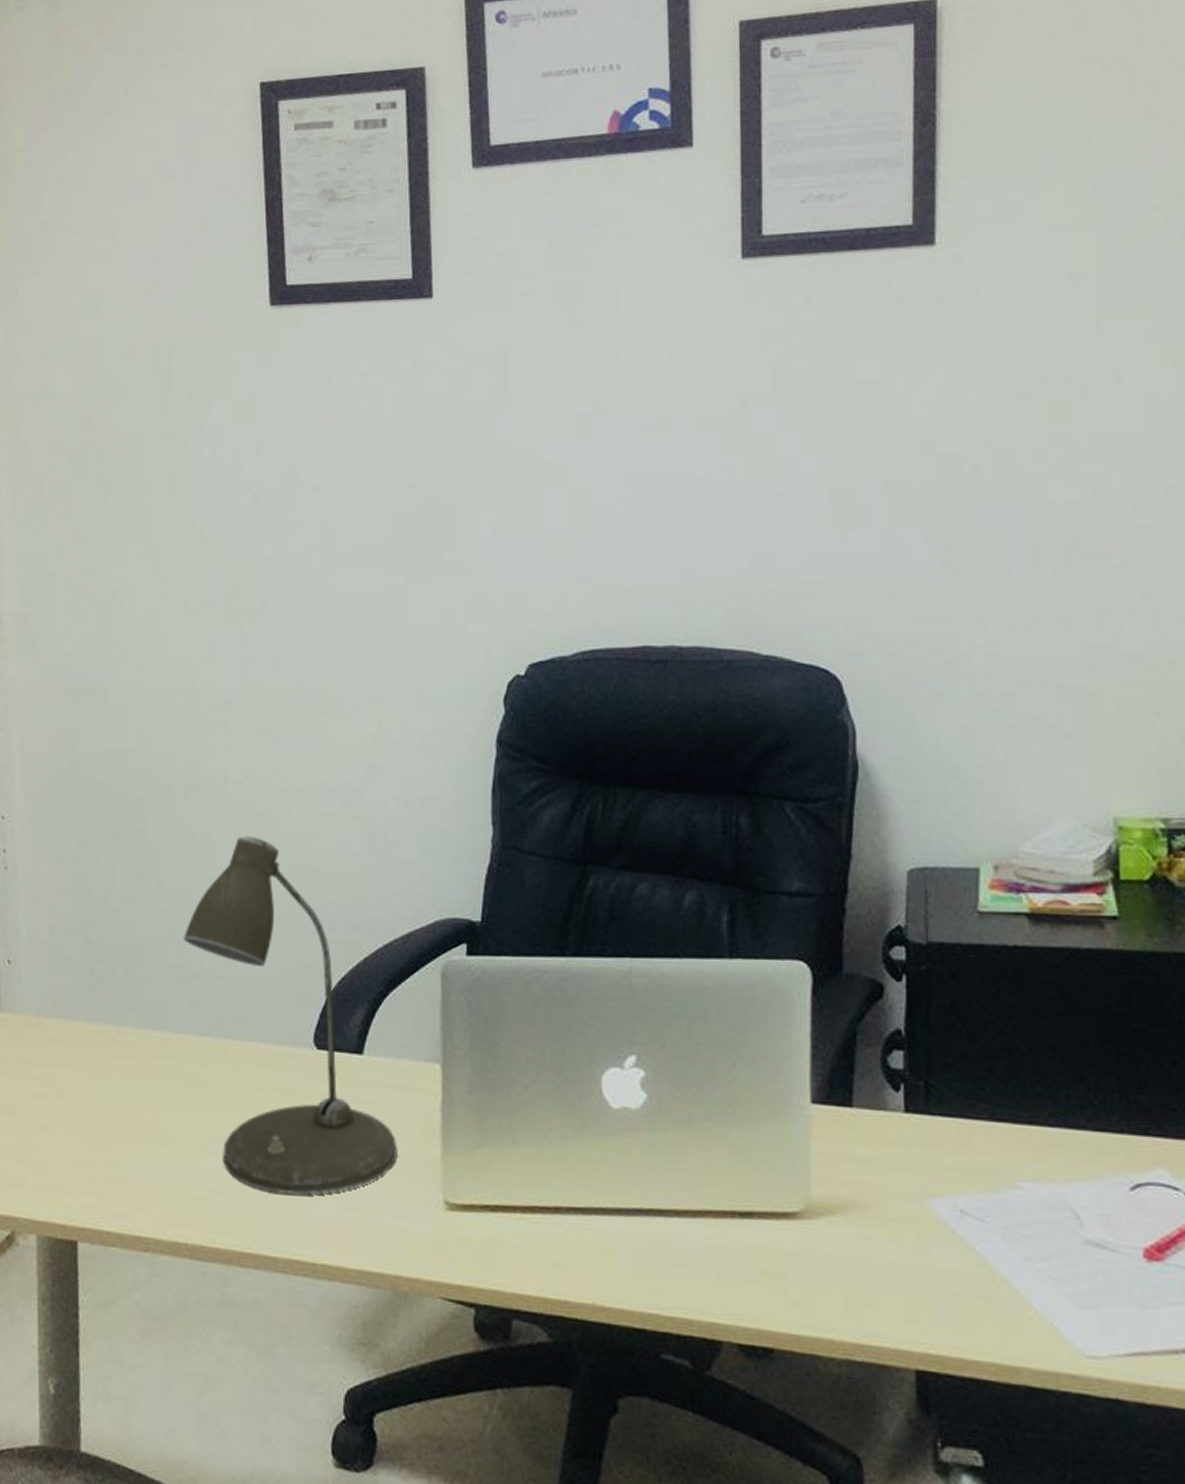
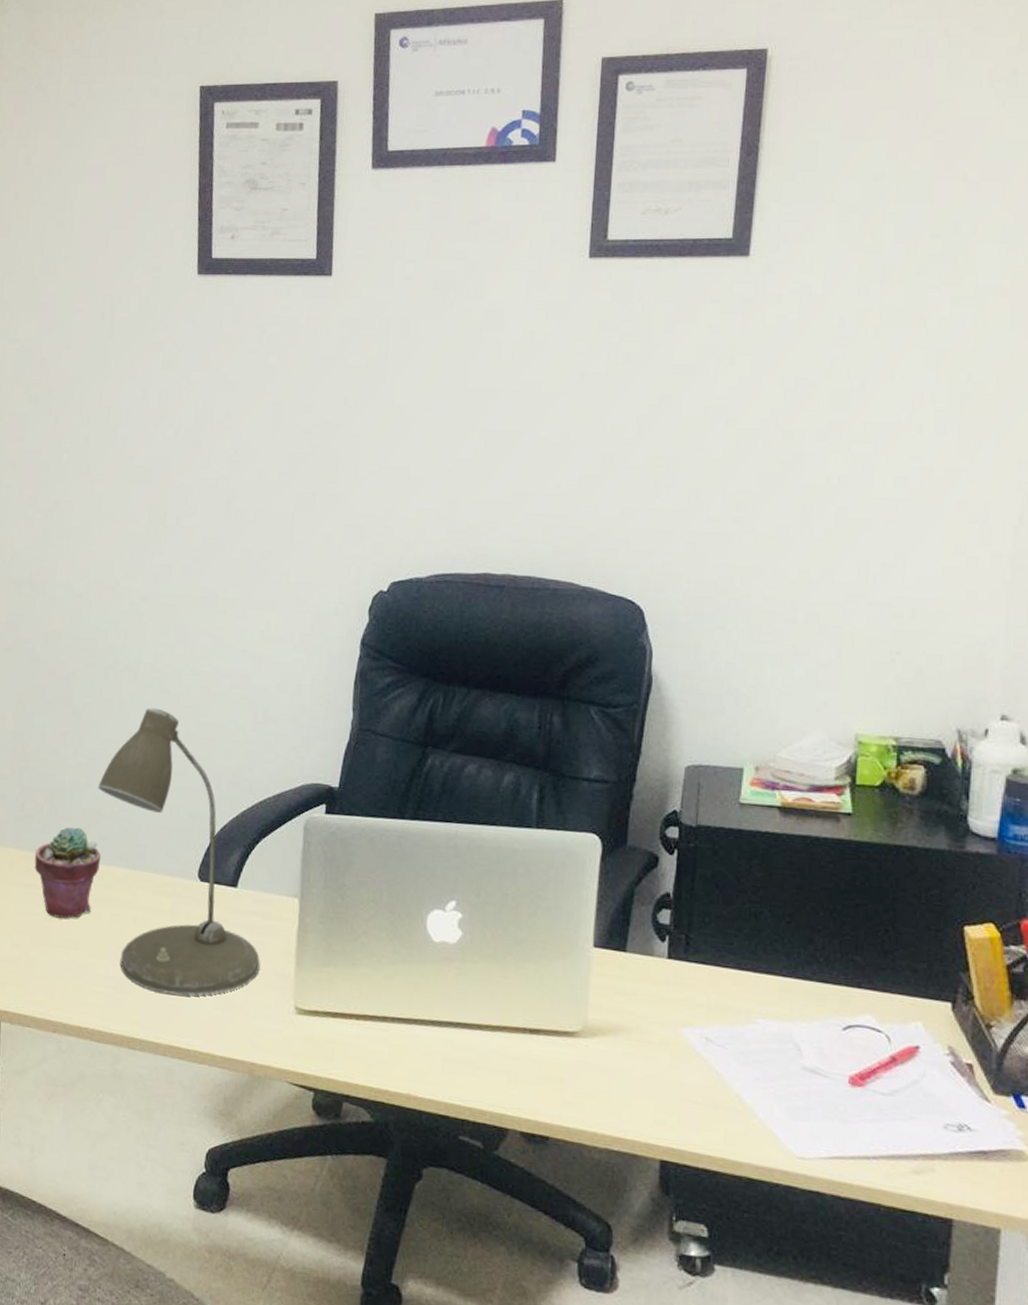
potted succulent: none [110,990,193,1106] -> present [34,827,102,919]

